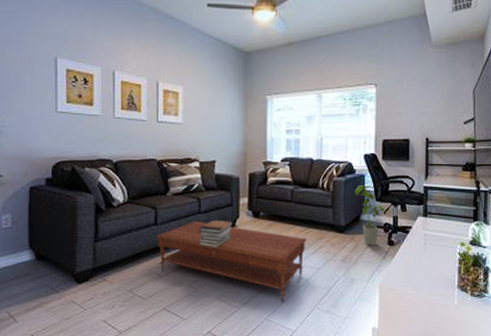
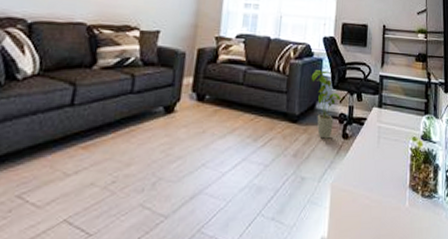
coffee table: present [156,220,306,302] -> none [68,102,256,208]
book stack: present [199,219,233,248] -> none [125,101,172,139]

